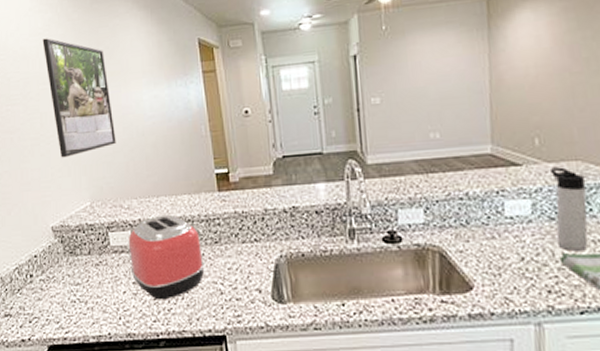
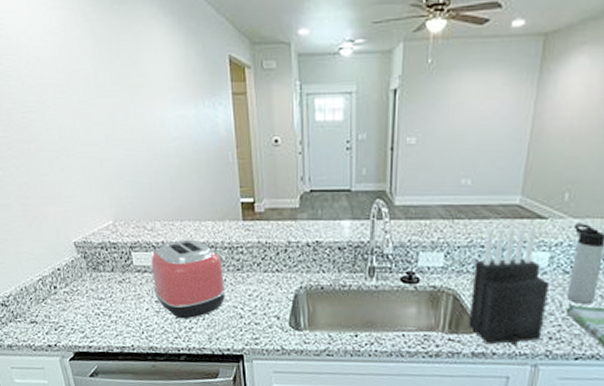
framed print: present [42,38,116,158] -> none [58,40,140,173]
knife block: none [456,172,540,304] -> present [468,224,549,347]

